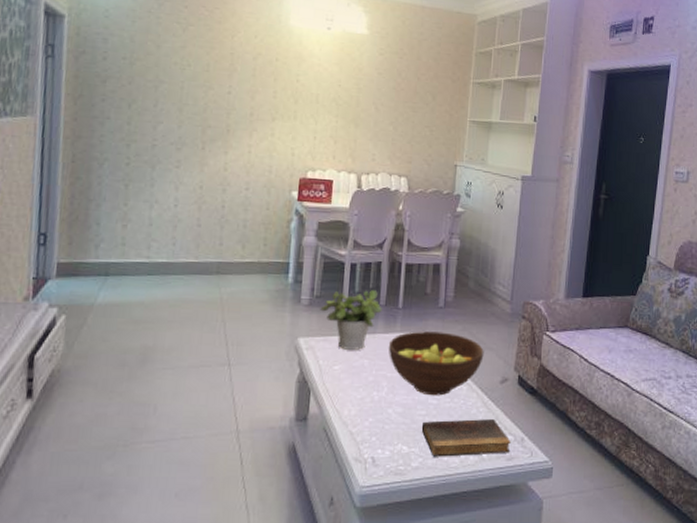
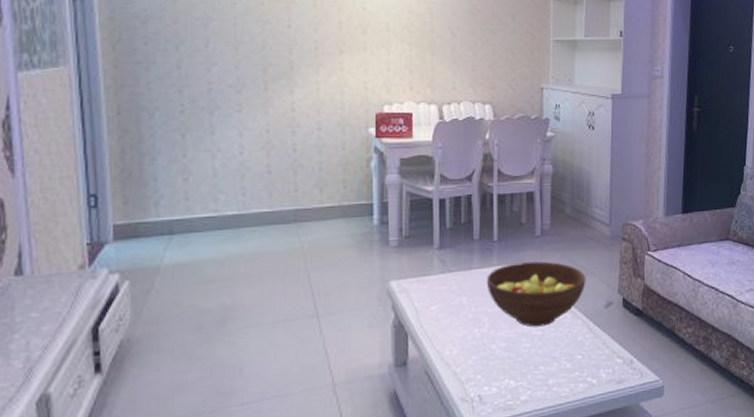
potted plant: present [320,290,382,350] -> none [410,225,477,289]
book: present [421,419,511,457] -> none [527,344,620,388]

